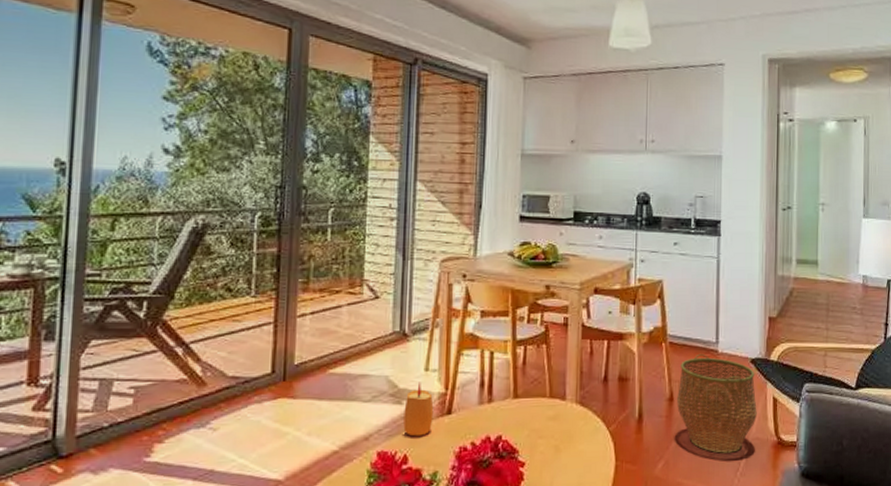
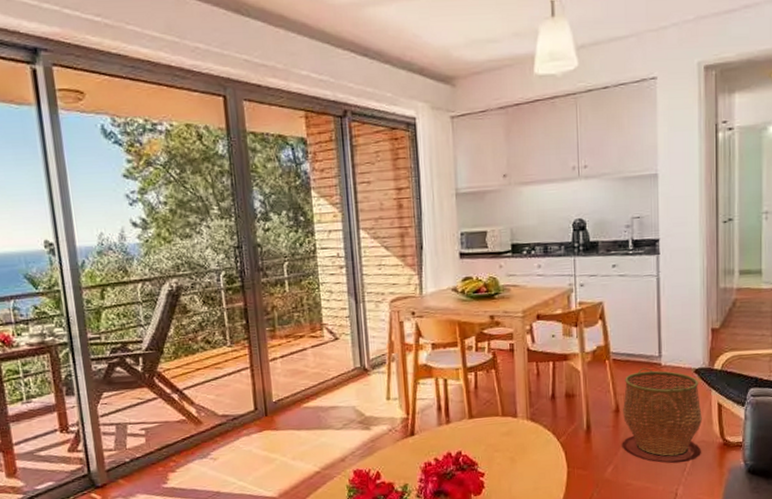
candle: present [403,382,434,437] -> none [372,409,399,456]

